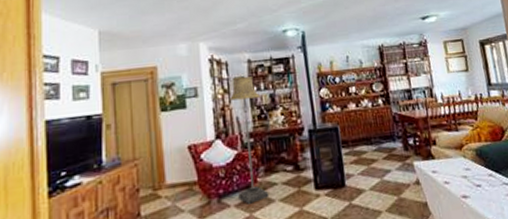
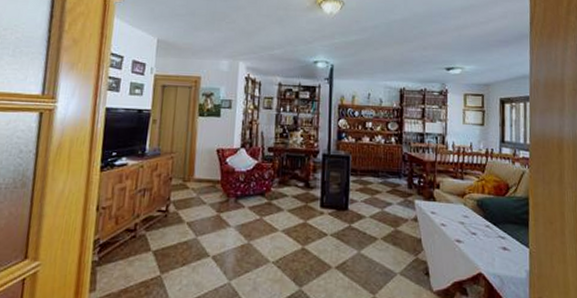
floor lamp: present [229,76,270,204] -> none [253,97,285,209]

